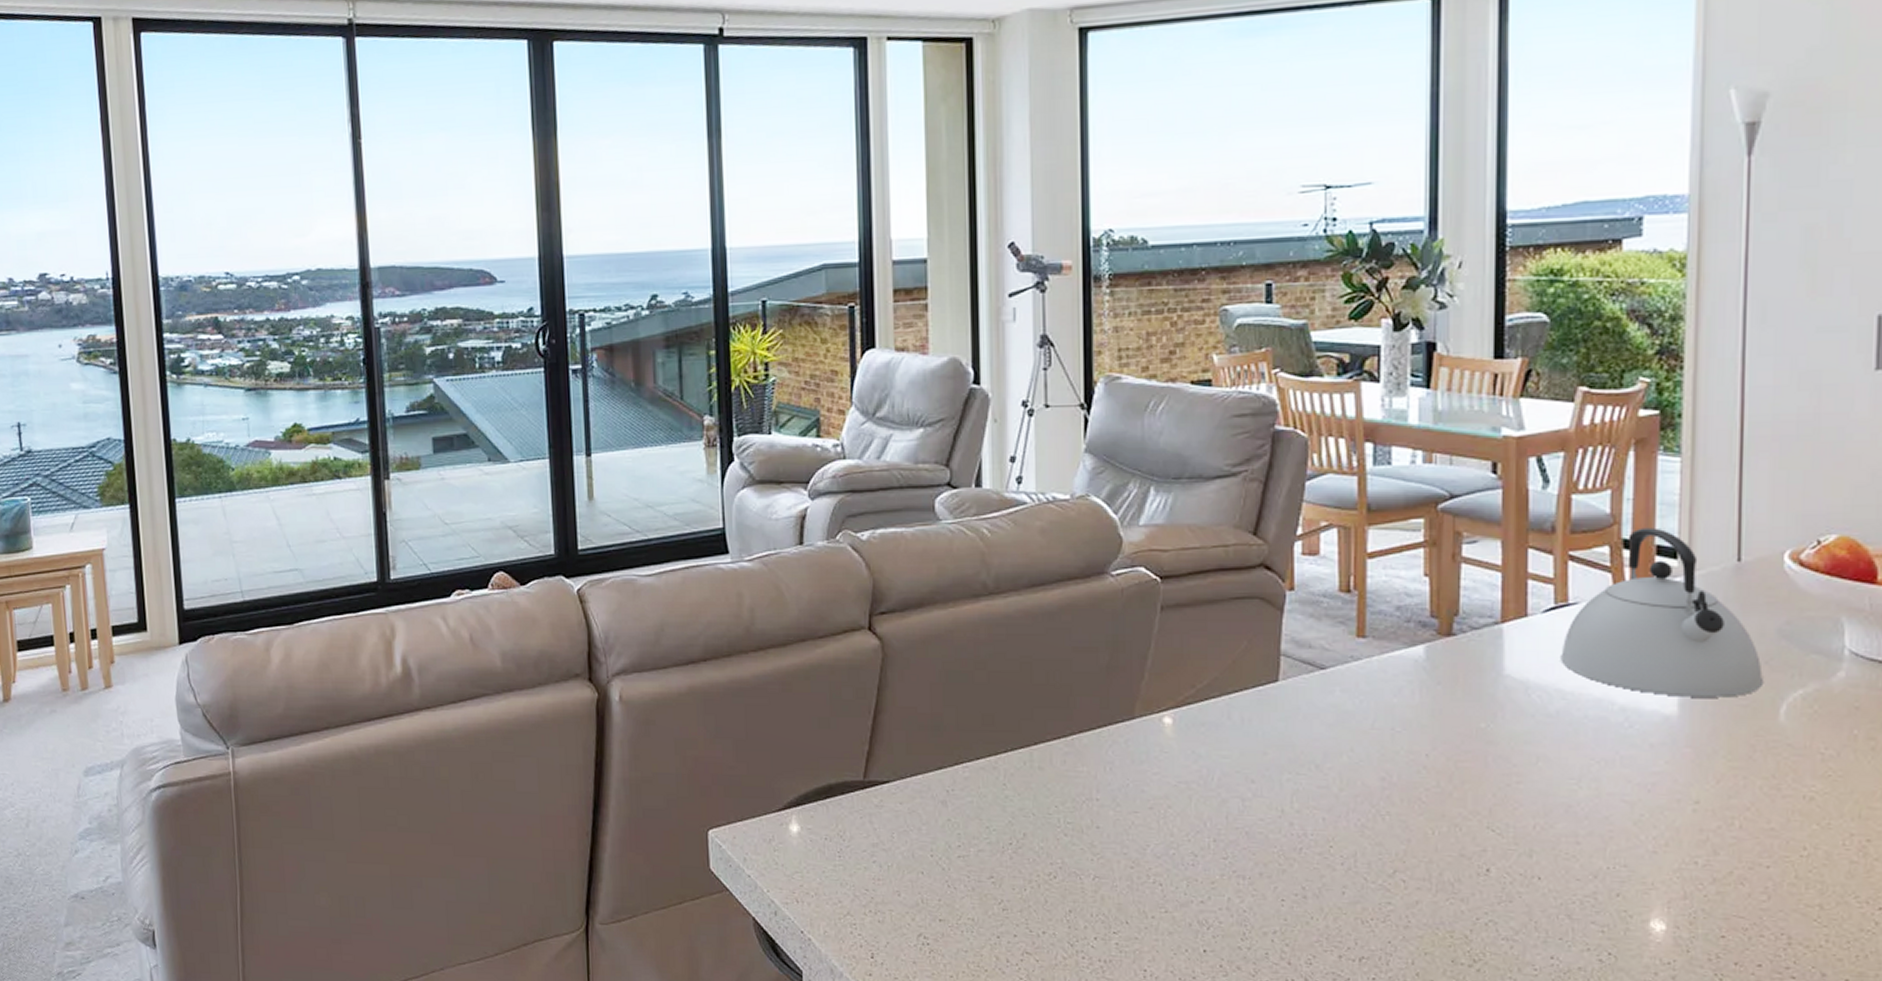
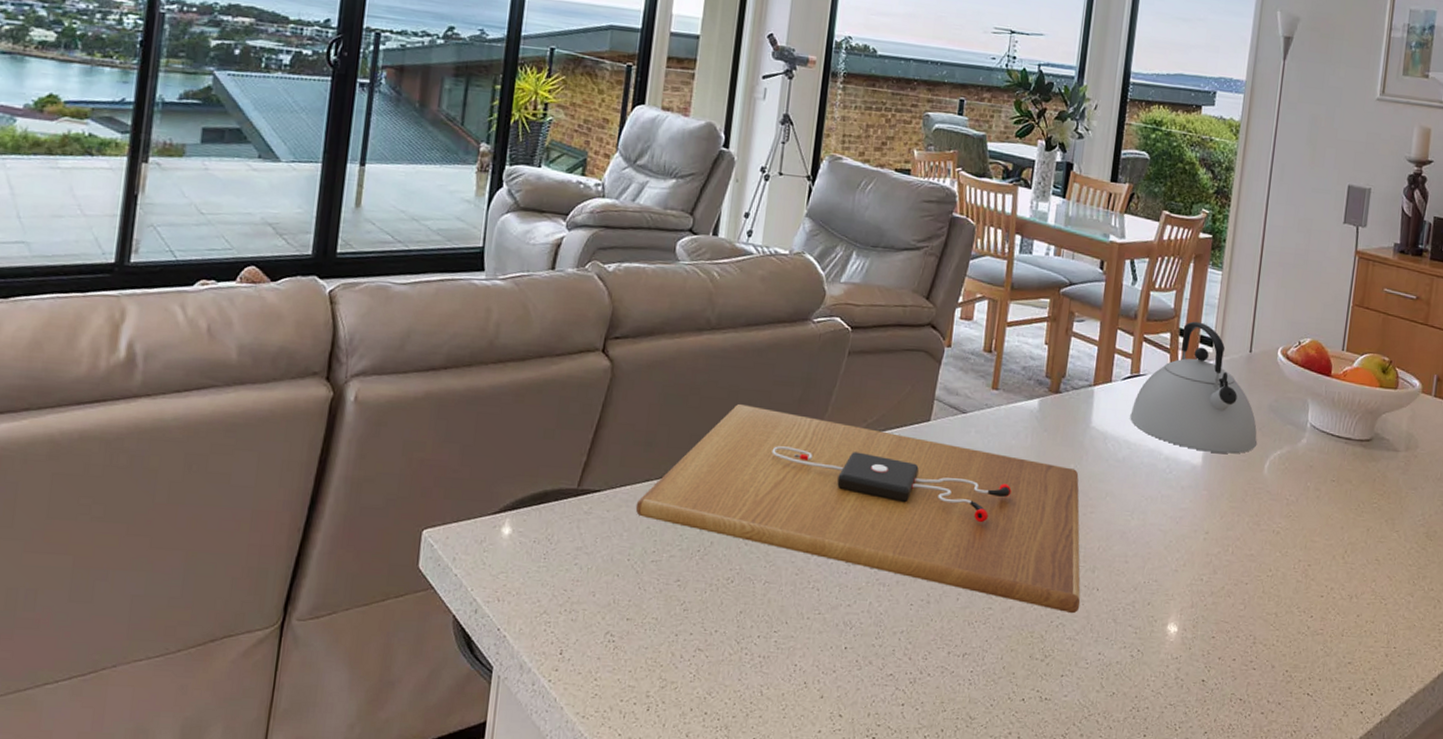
cutting board: none [931,676,1516,909] -> present [635,403,1081,614]

